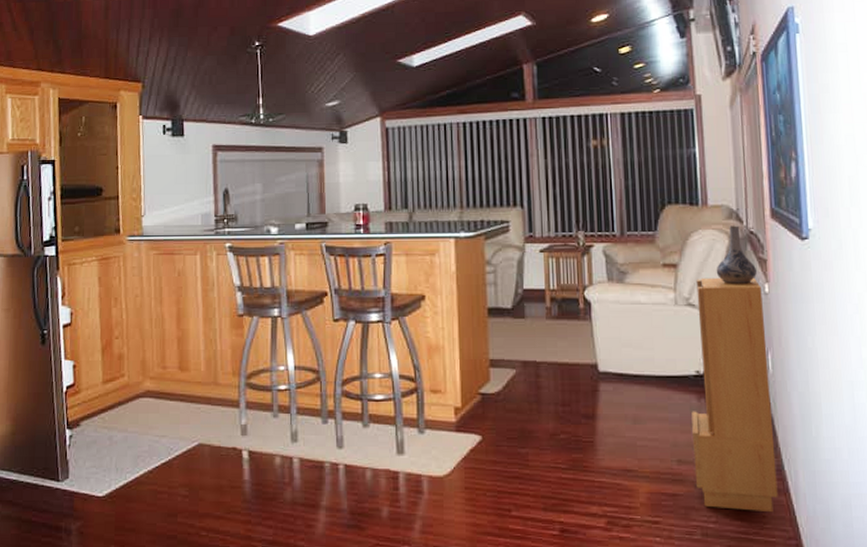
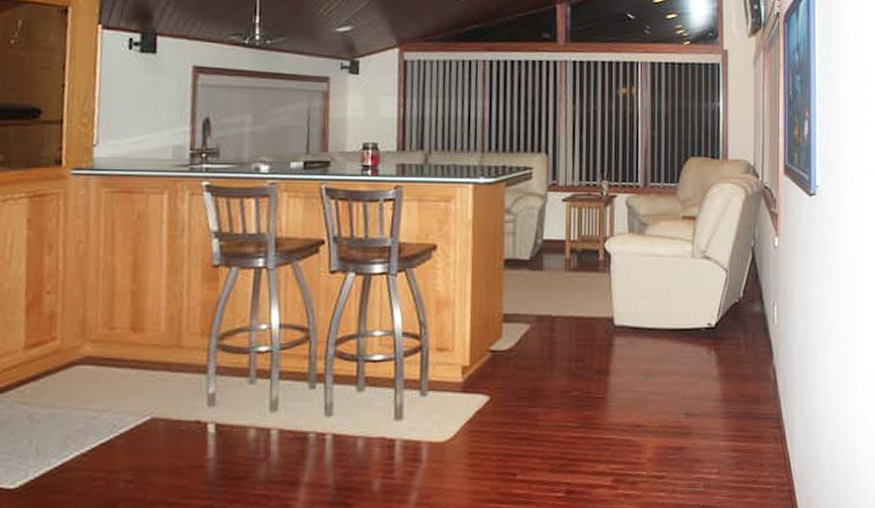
storage cabinet: present [691,277,778,513] -> none [701,230,776,461]
decorative vase: present [716,225,757,284] -> none [732,180,768,237]

